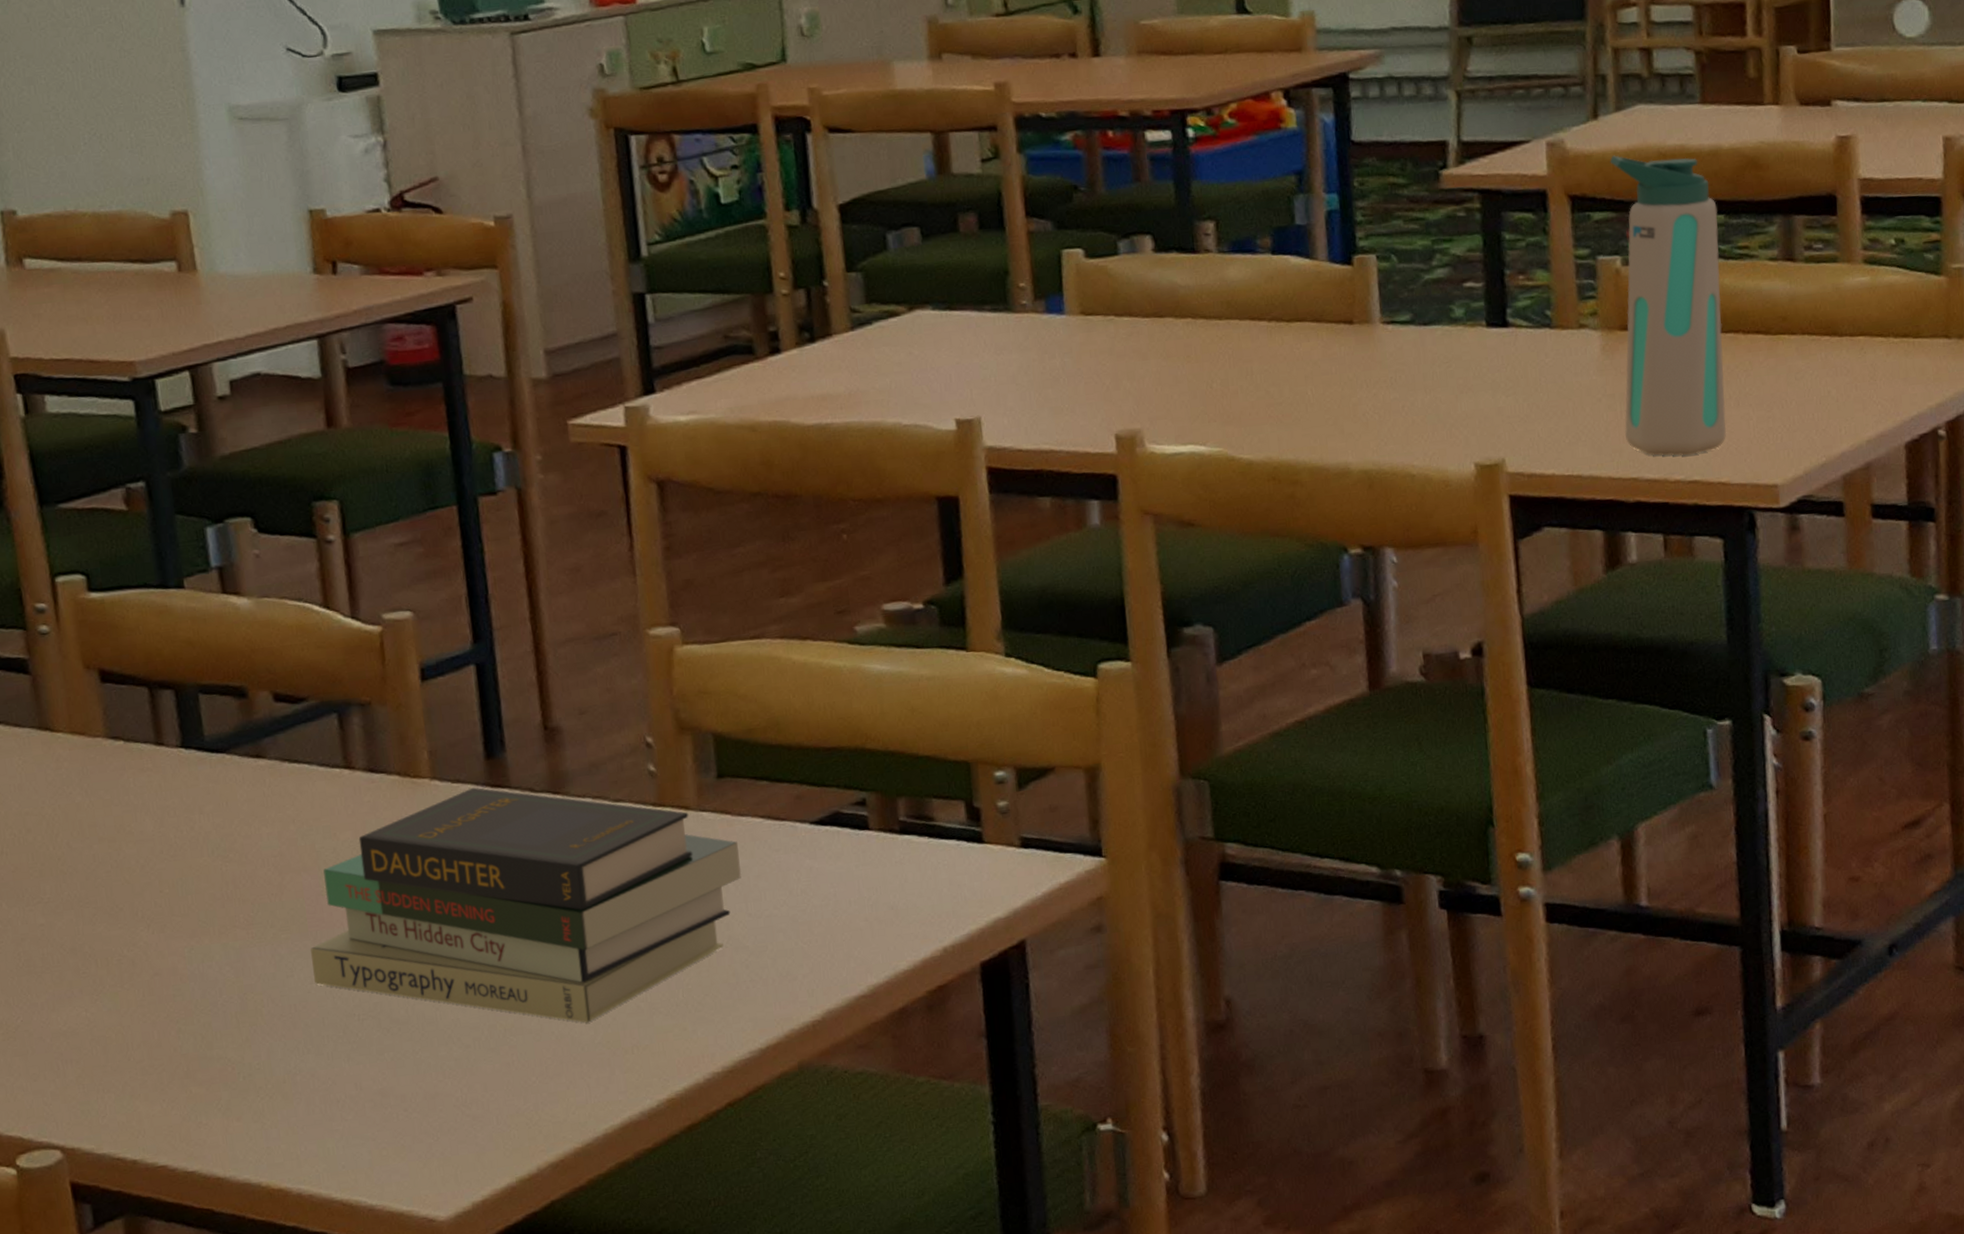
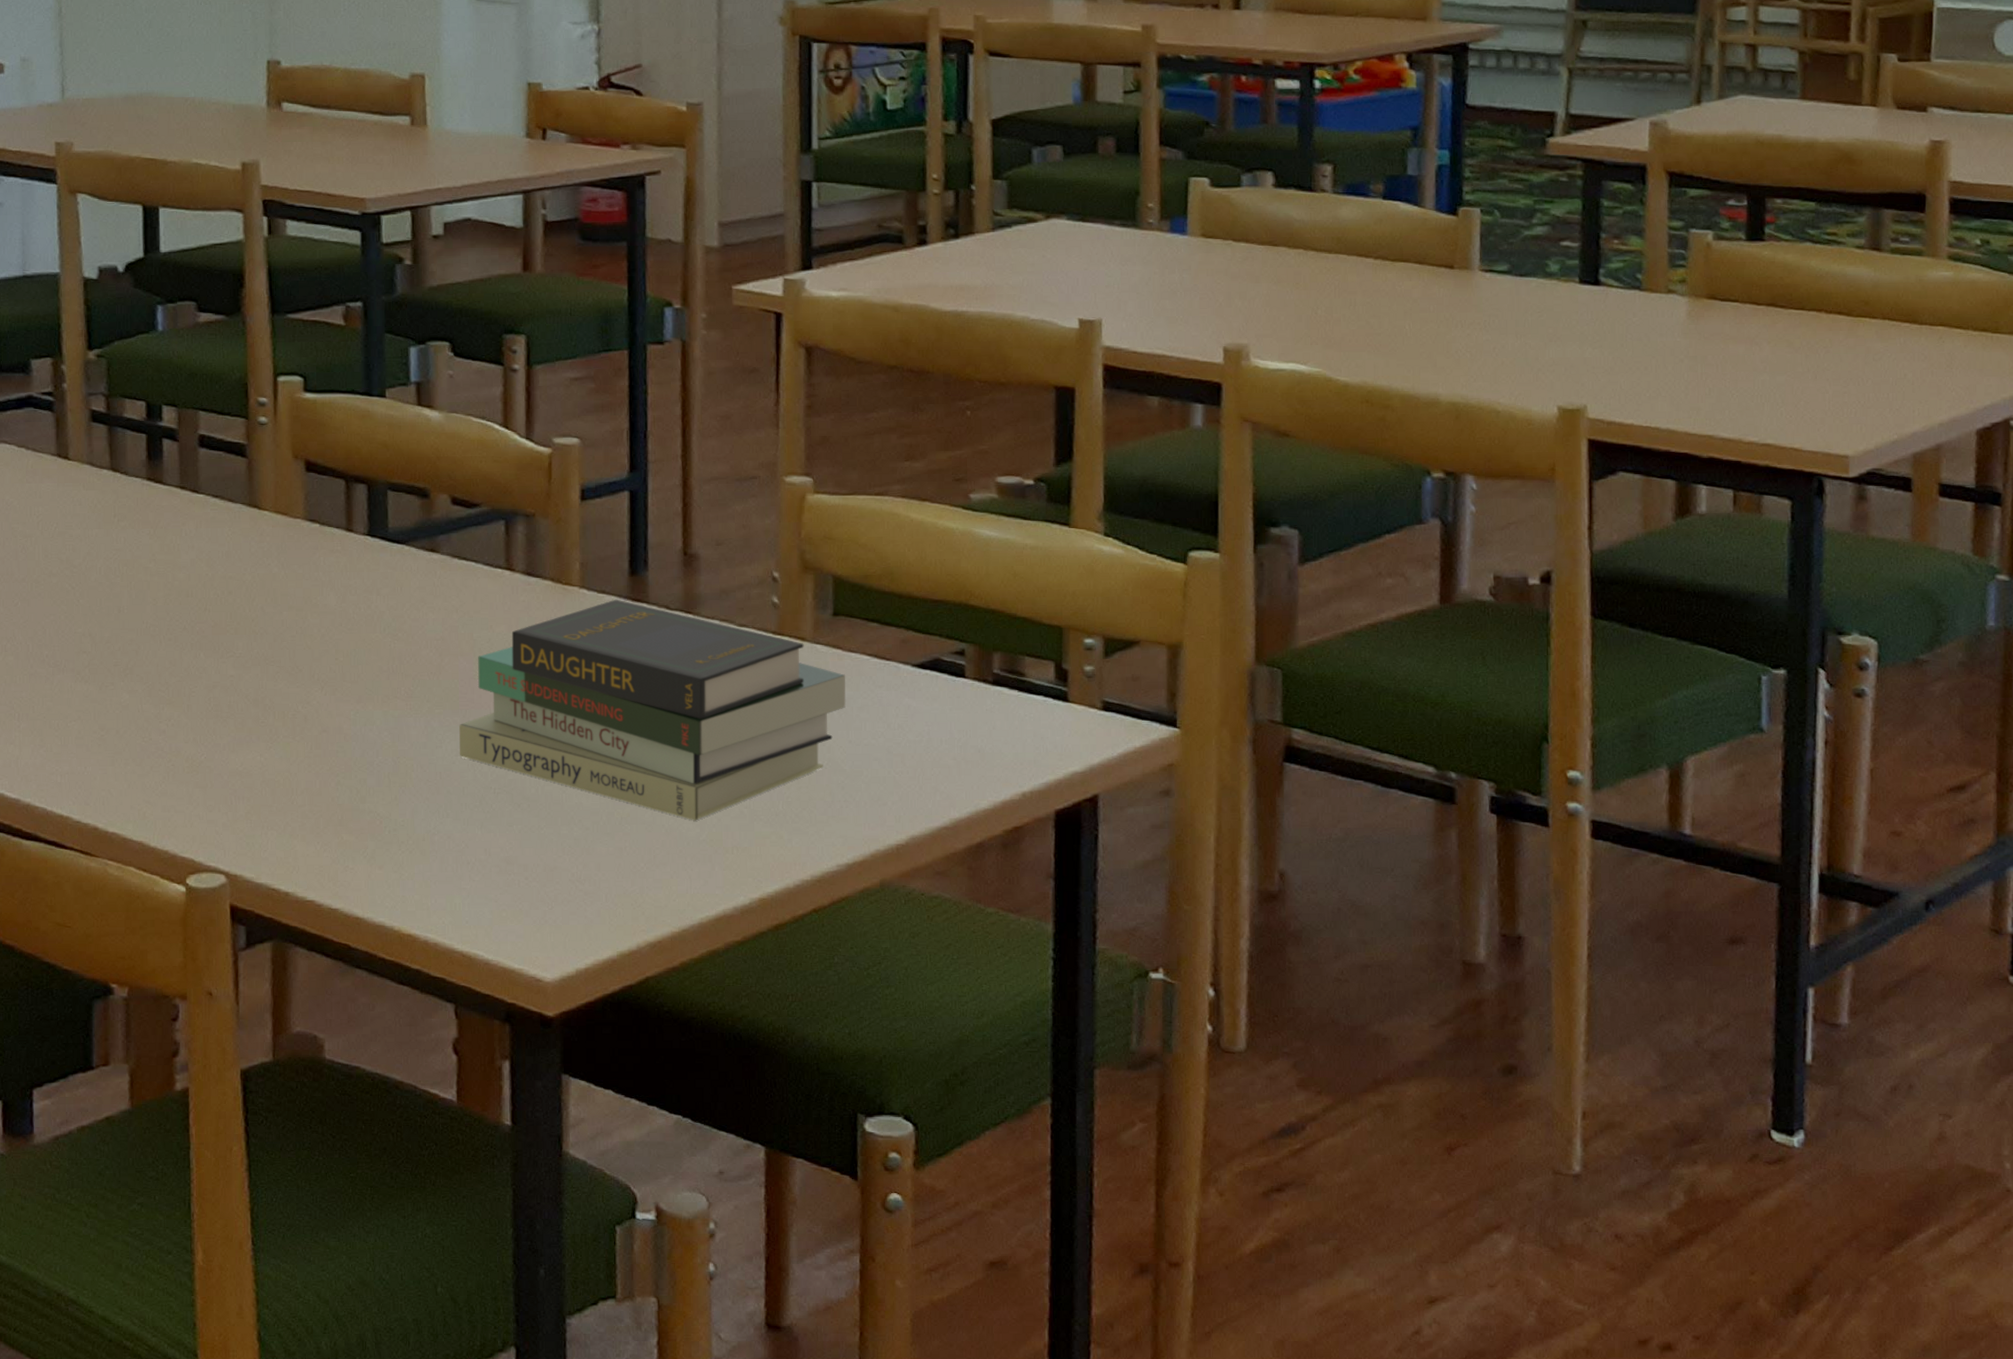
water bottle: present [1610,155,1727,456] -> none [1703,139,1809,420]

